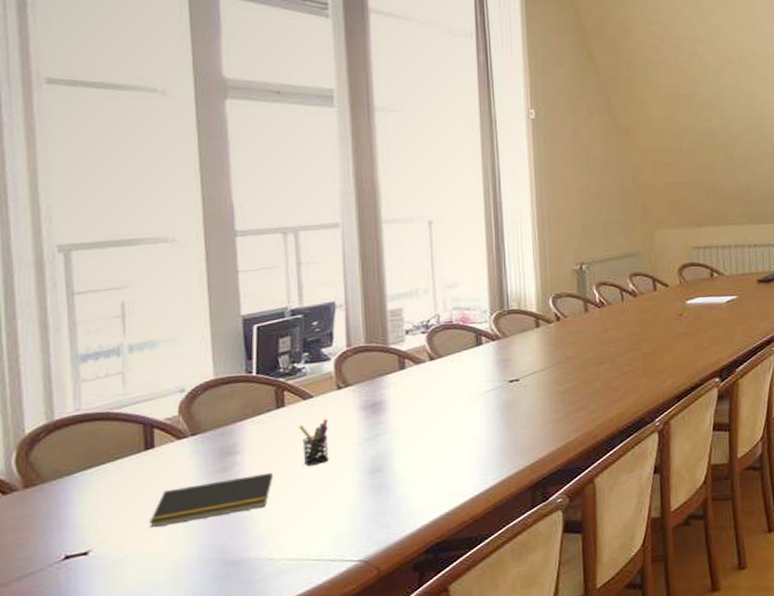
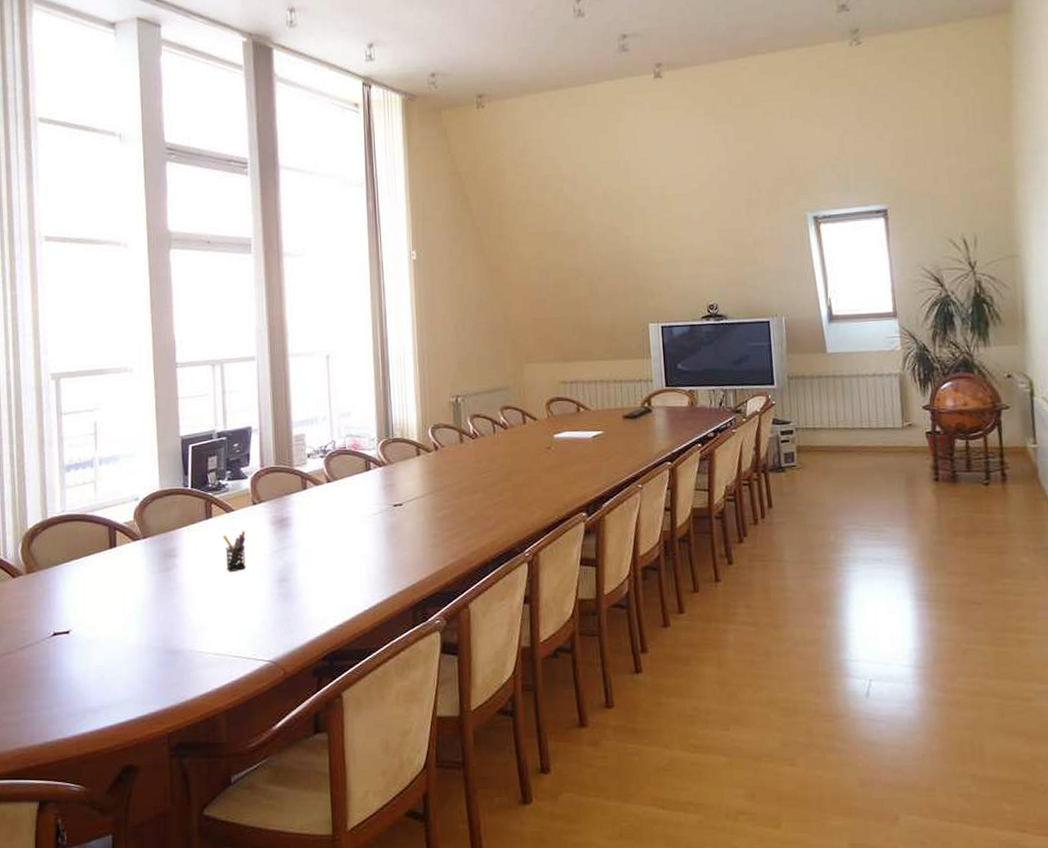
notepad: present [149,472,272,529] -> none [112,575,202,616]

